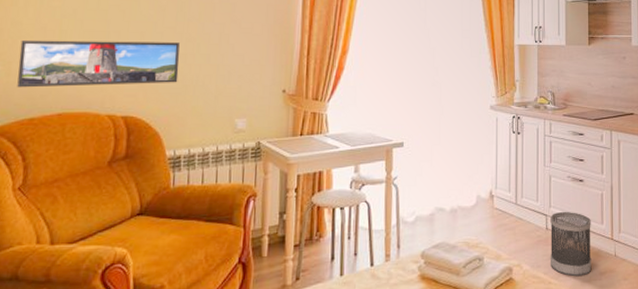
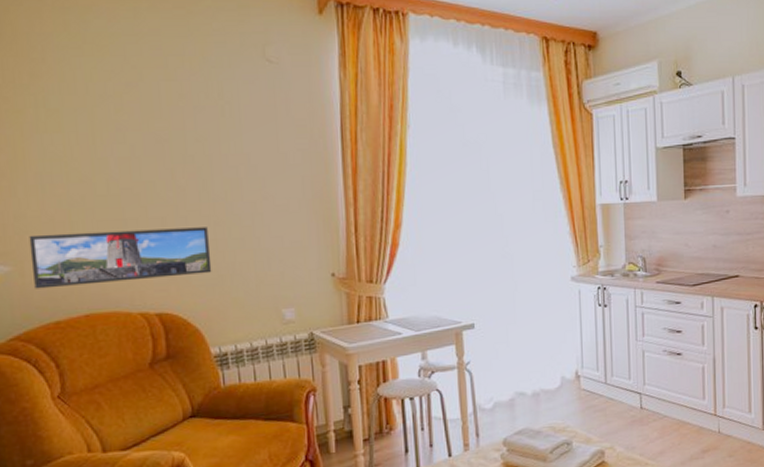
wastebasket: present [550,211,592,277] -> none [645,388,693,456]

